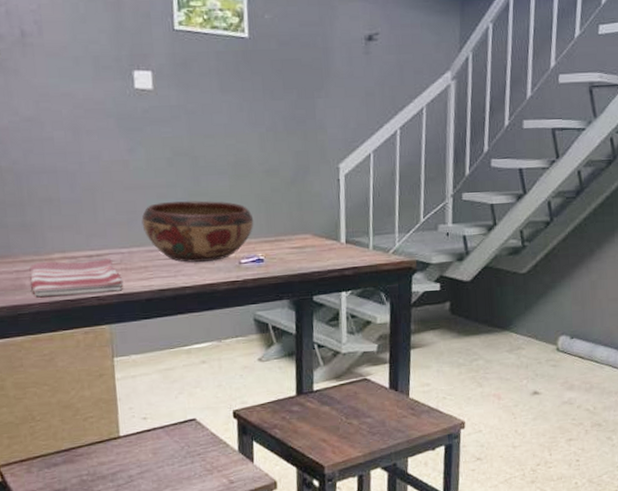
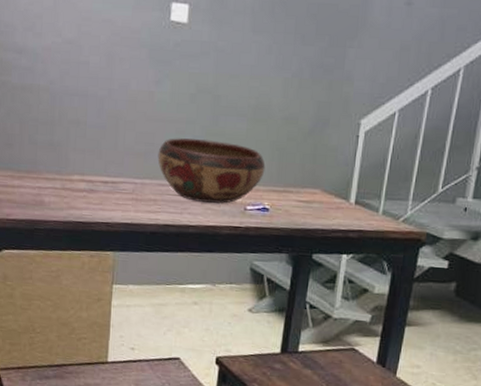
dish towel: present [29,257,124,297] -> none [49,181,132,220]

